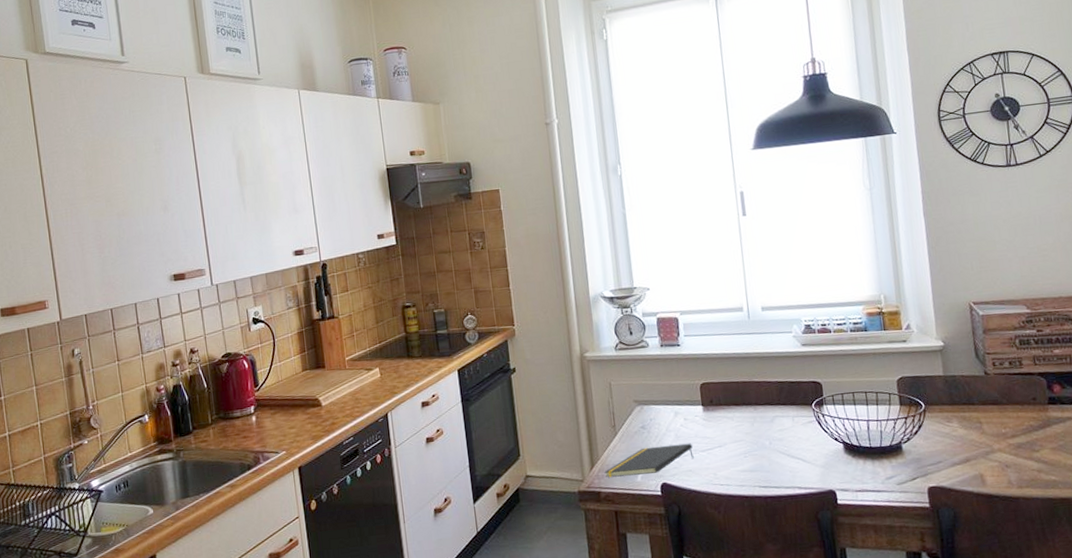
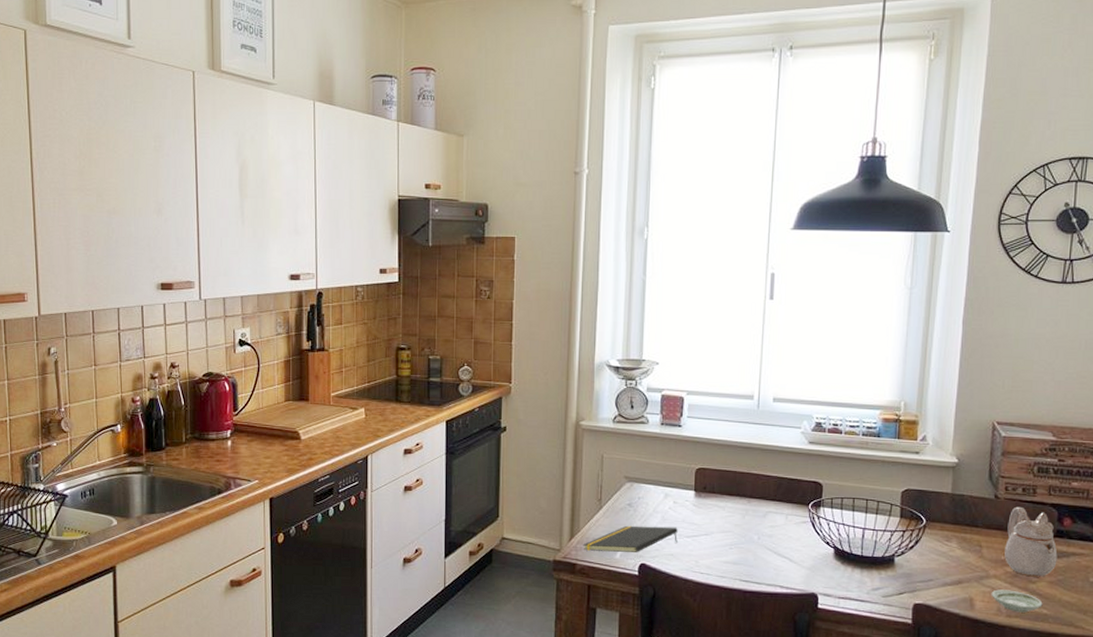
saucer: none [999,461,1050,483] -> present [991,589,1043,613]
teapot: none [1001,379,1055,446] -> present [1004,506,1058,577]

